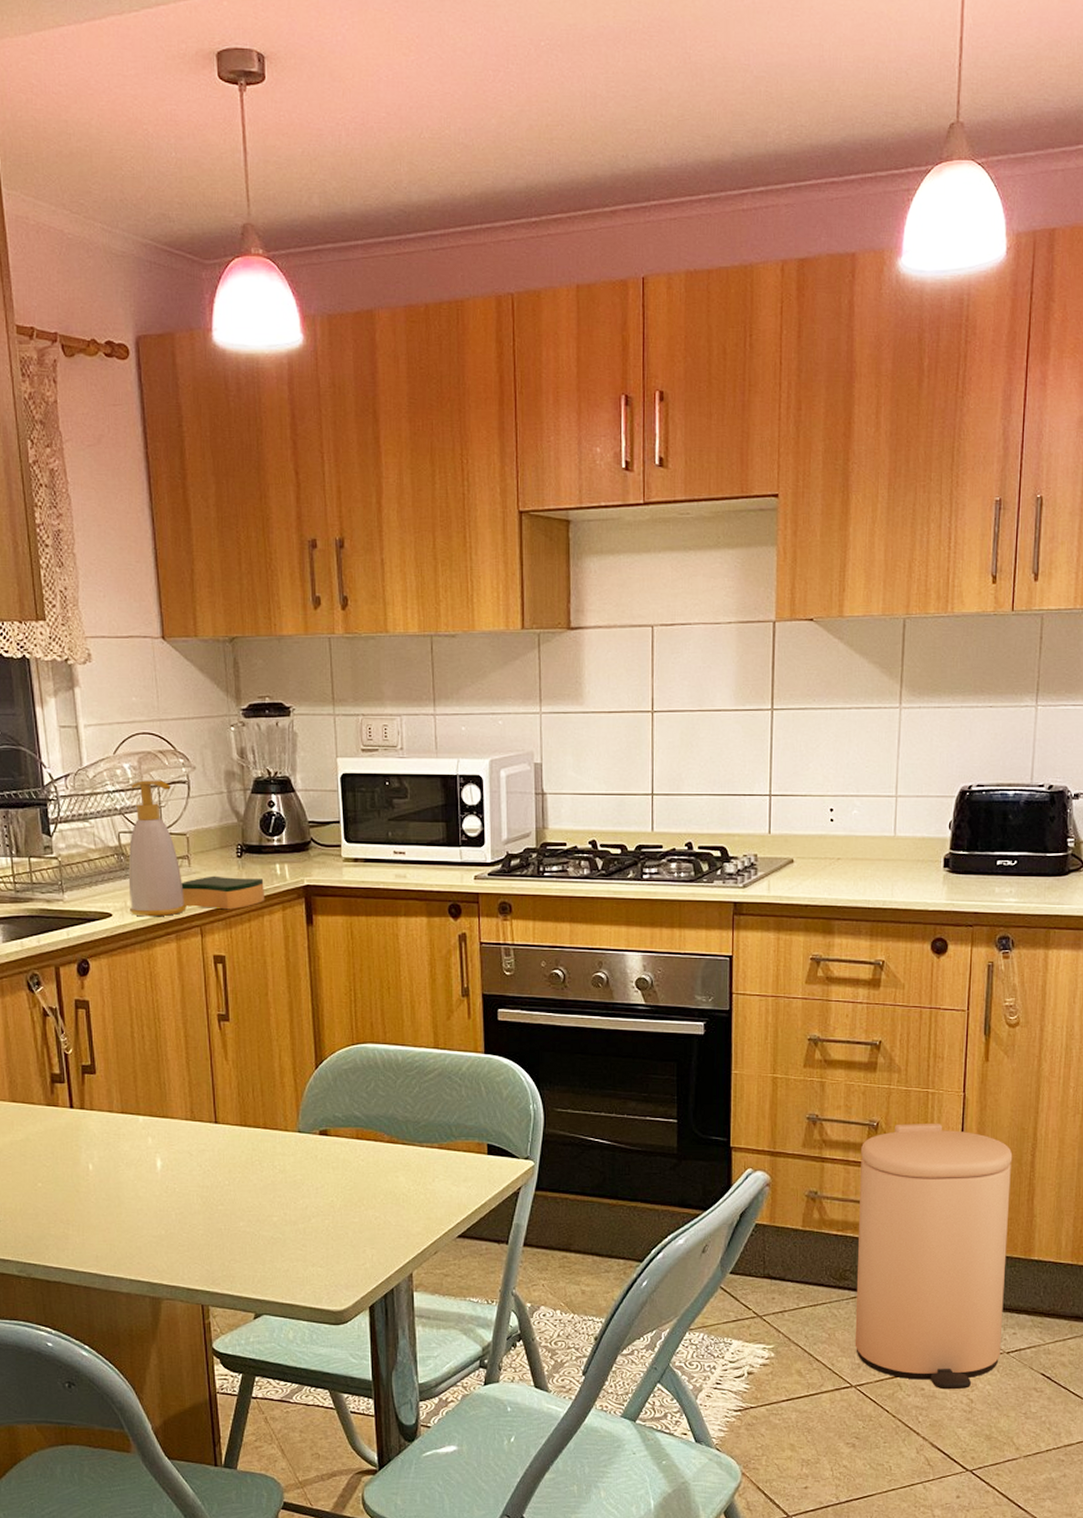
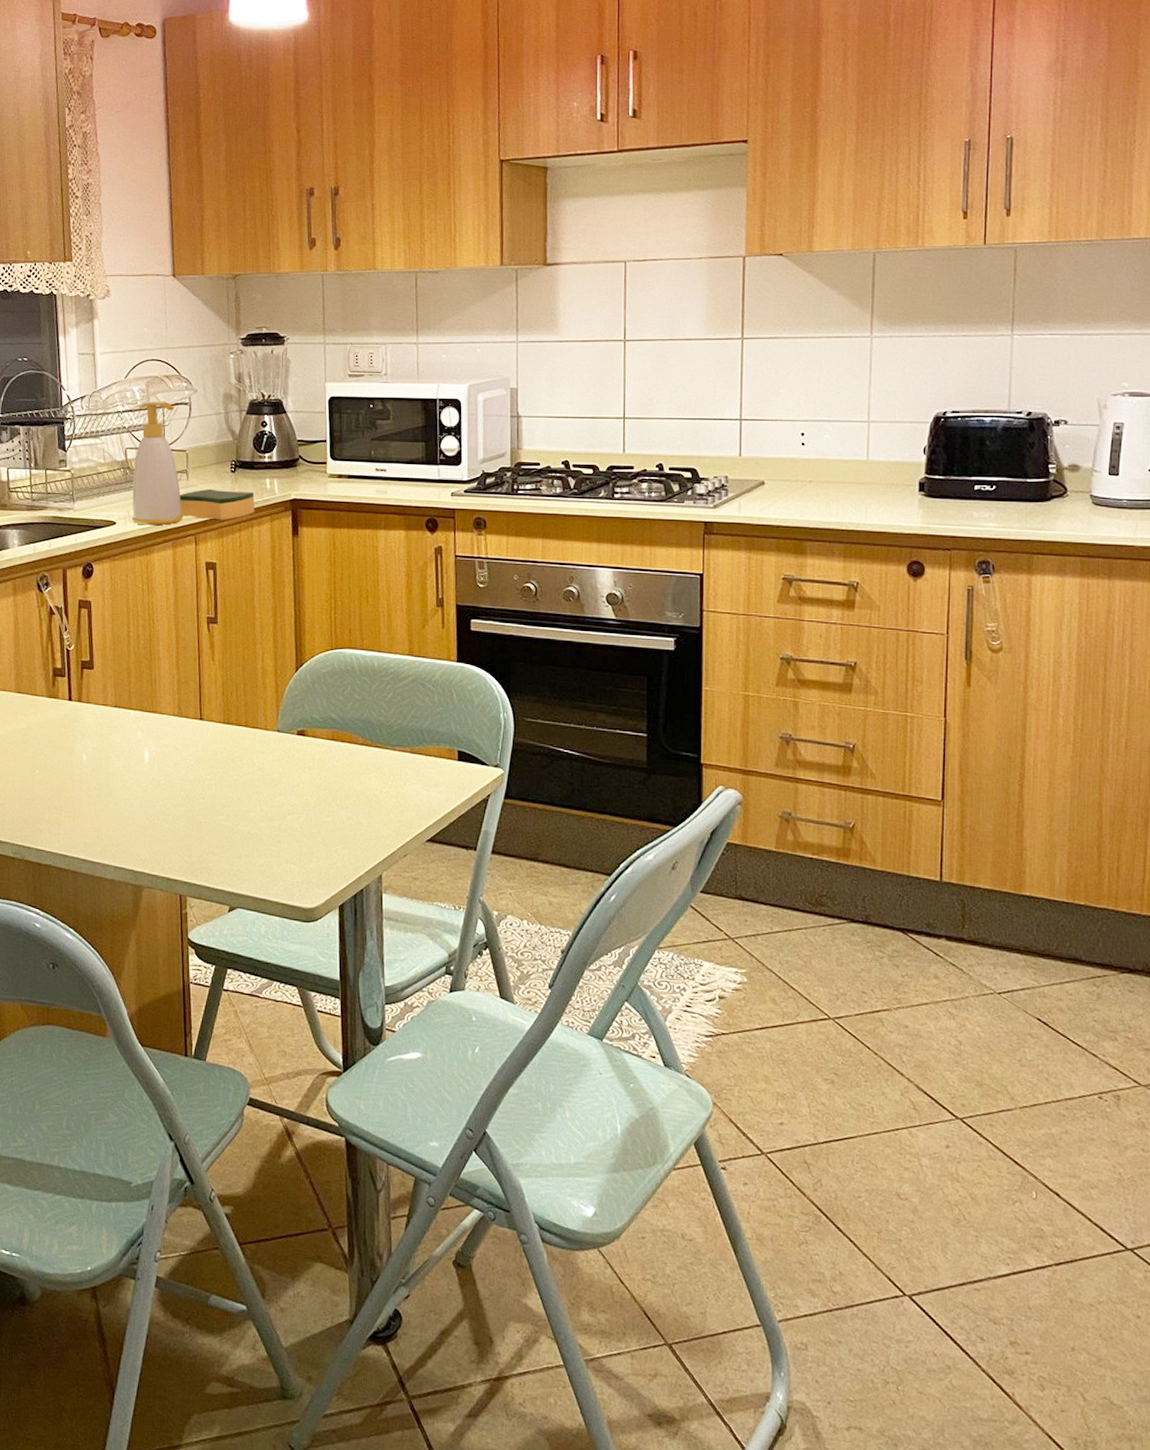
pedal bin: present [855,1123,1013,1390] -> none [832,747,999,1030]

